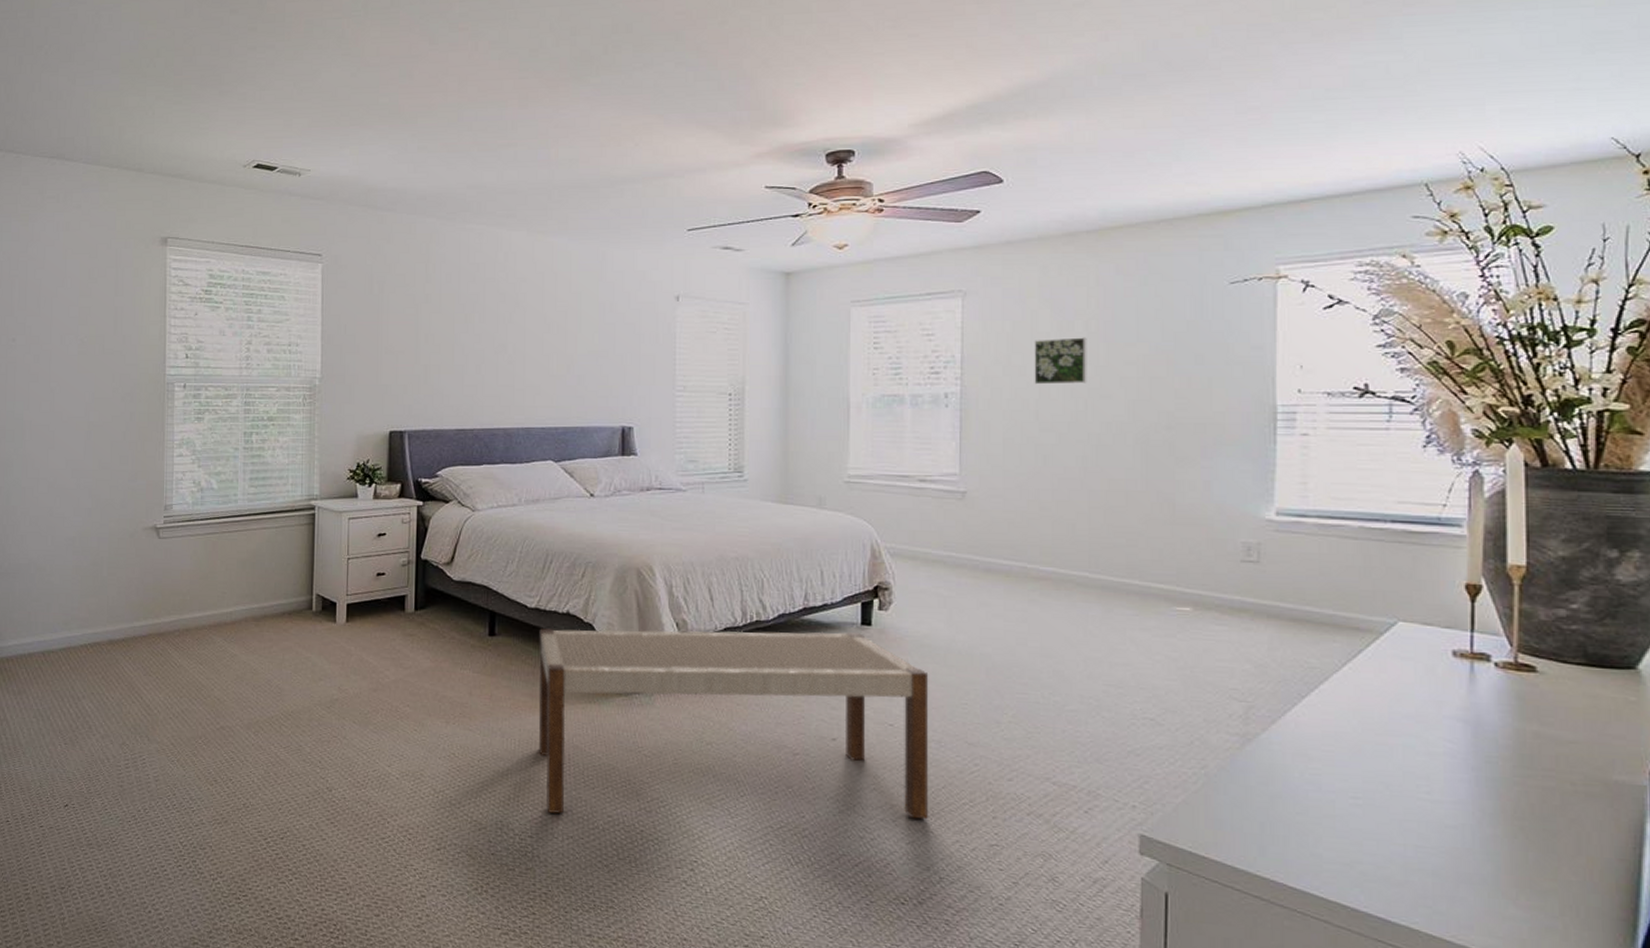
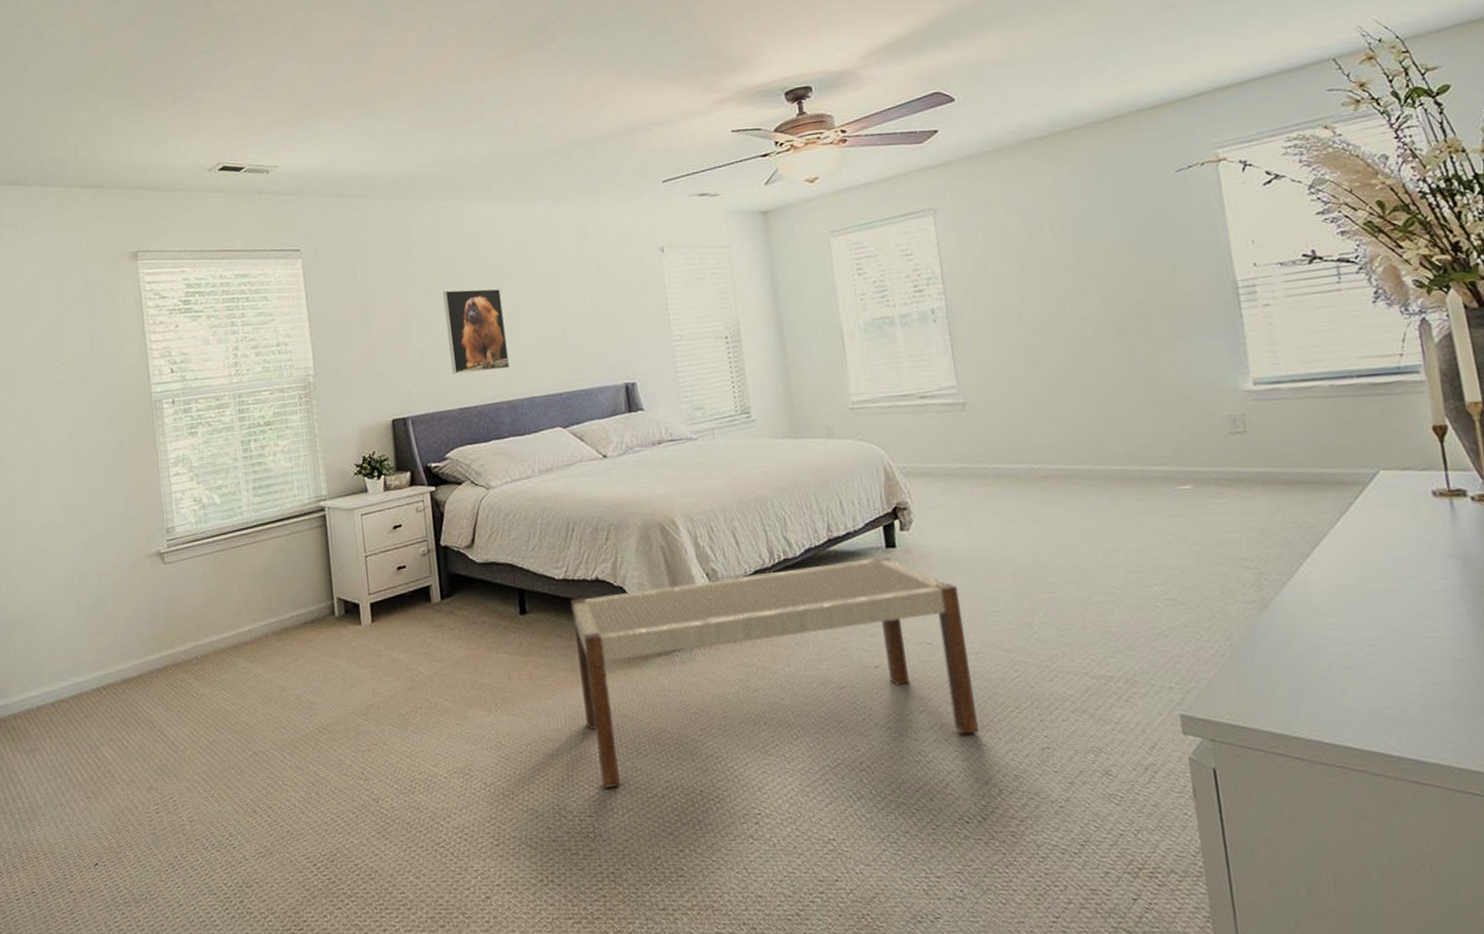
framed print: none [454,312,512,396] -> present [443,288,510,374]
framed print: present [1034,337,1087,385] -> none [1006,238,1062,290]

